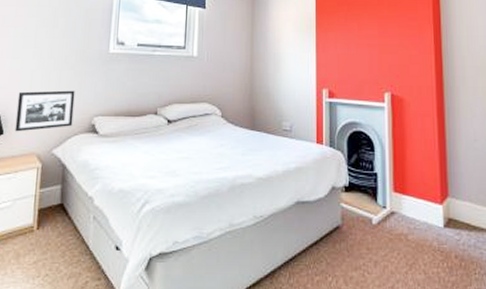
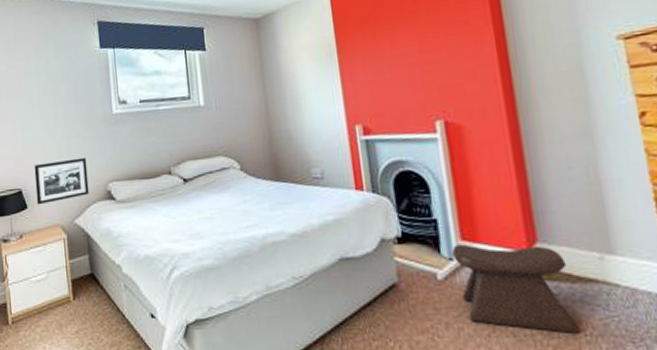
stool: none [385,195,471,272] -> present [451,244,579,333]

